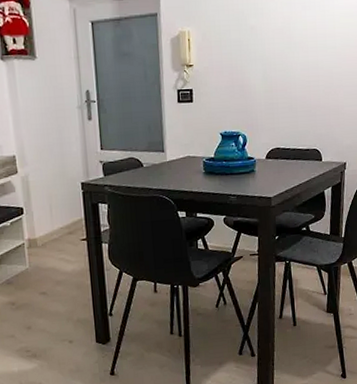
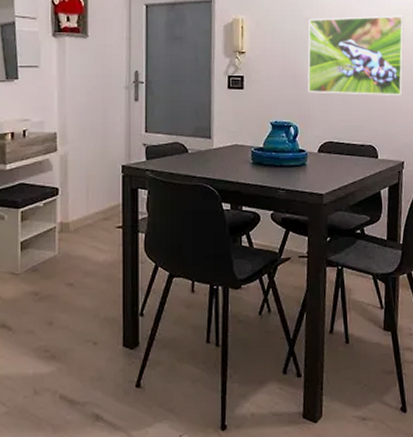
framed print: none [254,19,348,102] -> present [307,15,404,95]

